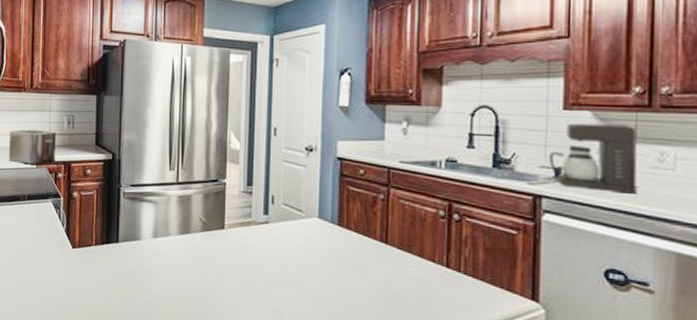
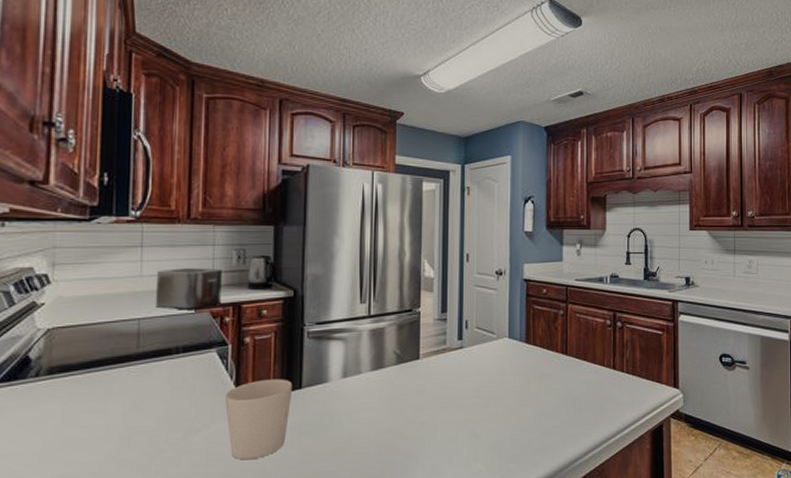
cup: none [58,230,111,298] -> present [225,379,293,460]
kettle: none [75,120,97,152] -> present [247,254,275,289]
coffee maker: present [548,123,638,194] -> none [681,240,737,294]

